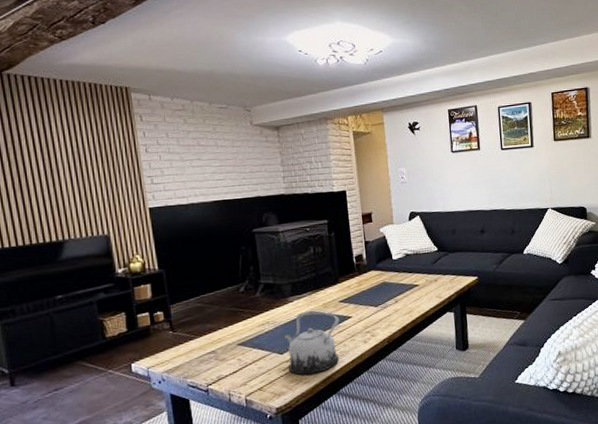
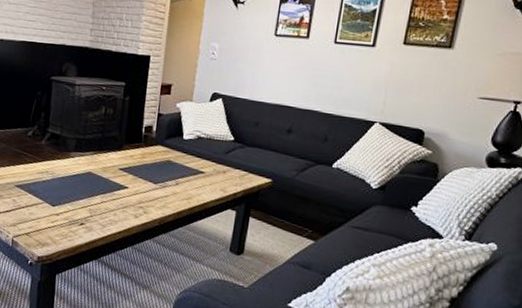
teapot: present [284,311,340,375] -> none [57,170,116,235]

